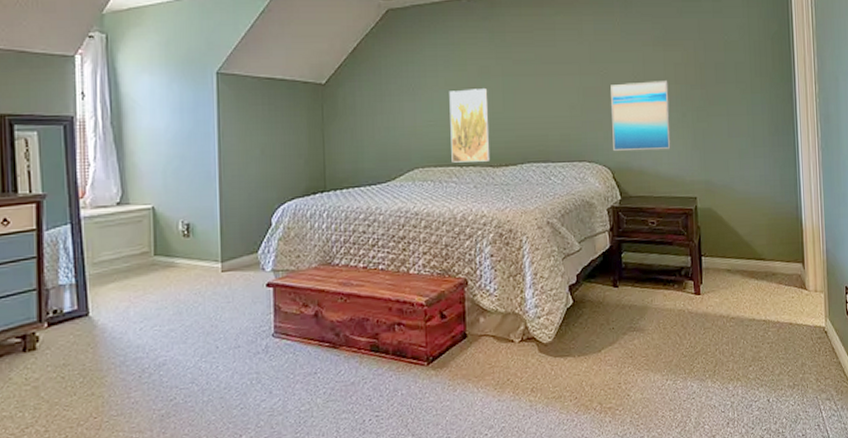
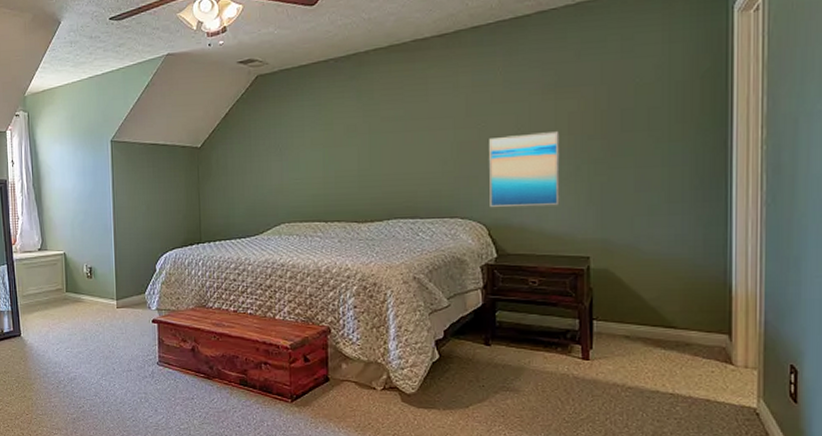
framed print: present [449,89,491,163] -> none [315,147,356,218]

